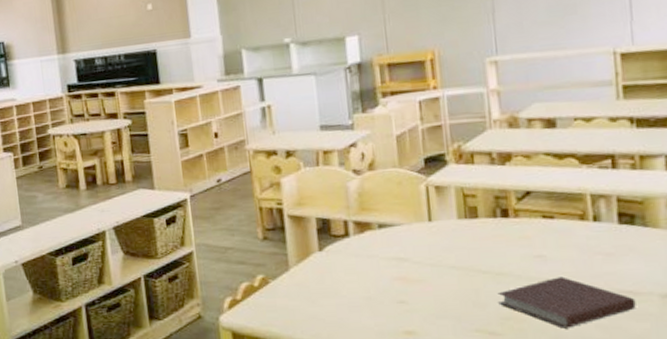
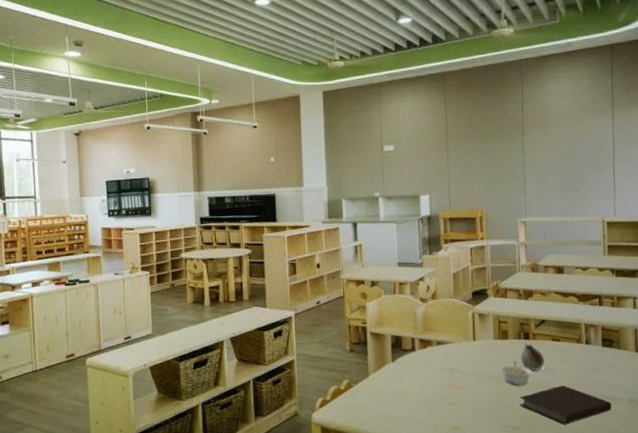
legume: none [467,245,516,277] -> present [499,360,533,385]
fruit: none [497,222,533,259] -> present [520,343,545,372]

